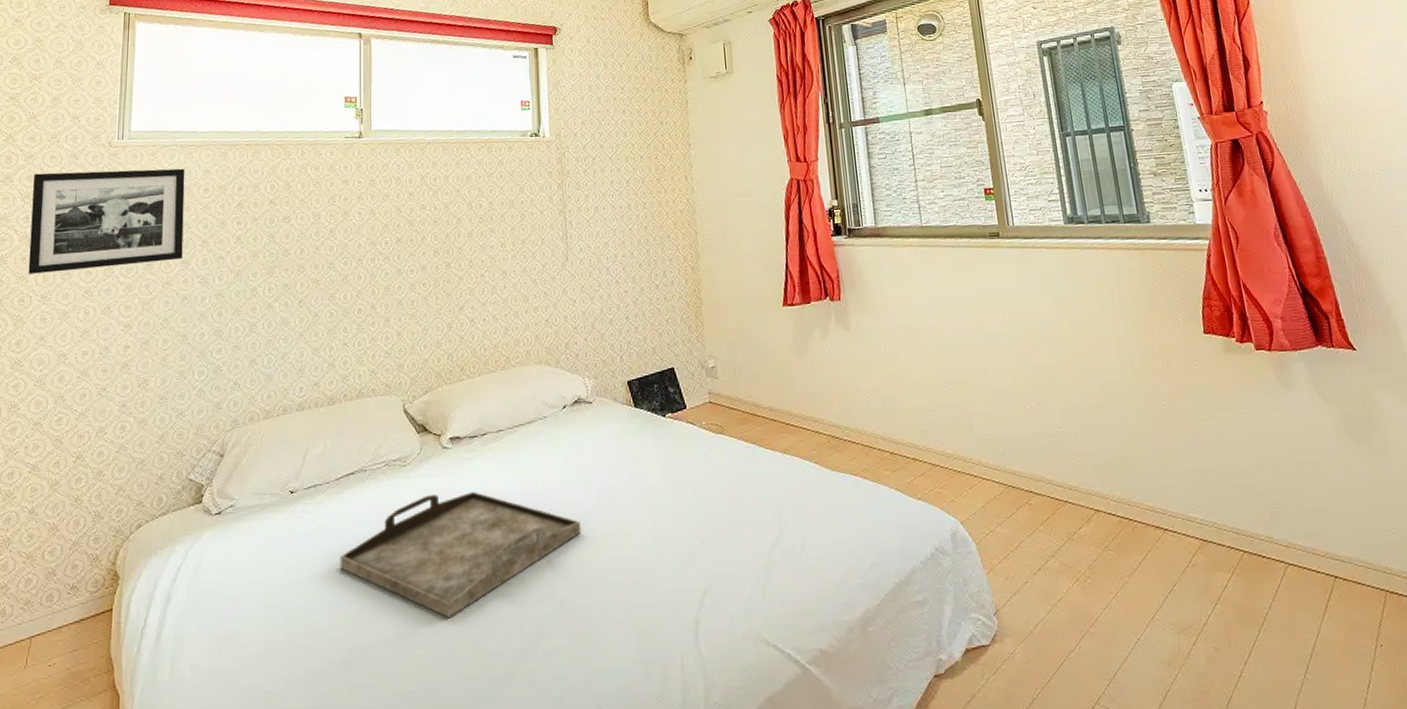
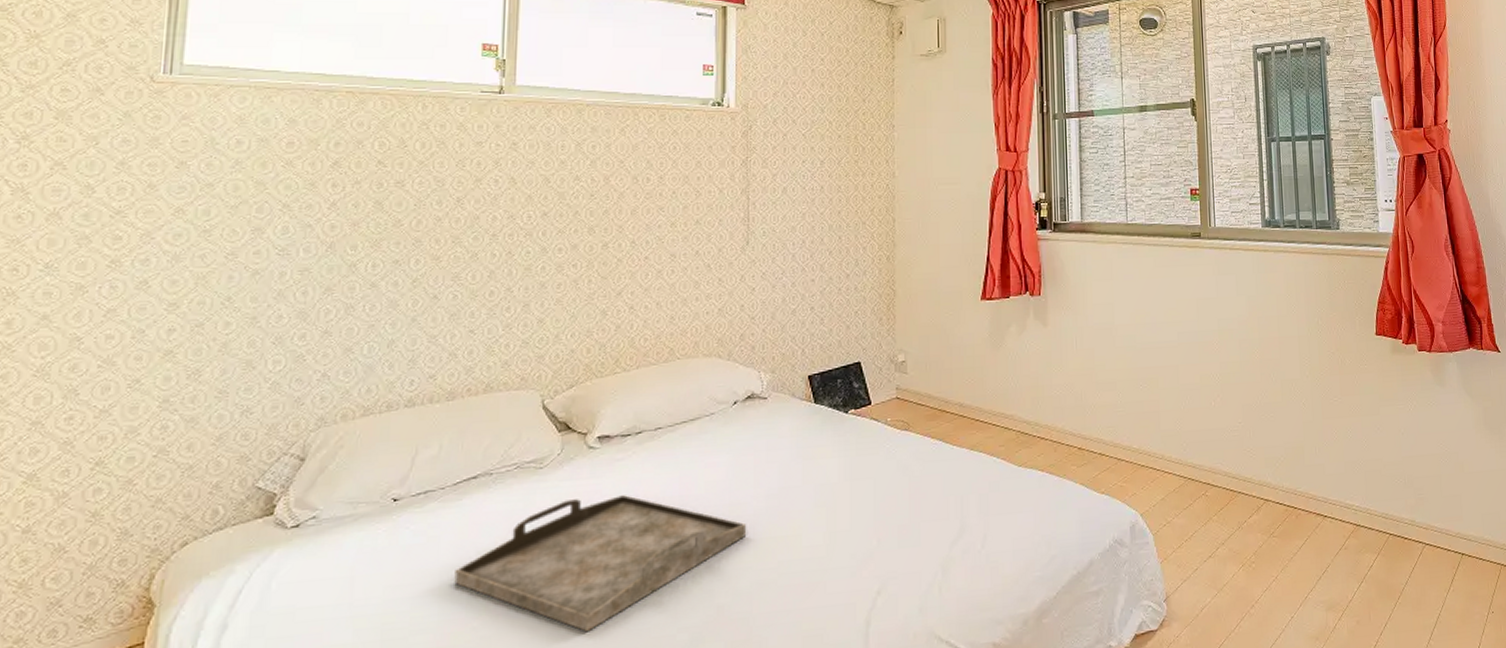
picture frame: present [28,168,185,274] -> none [24,109,261,237]

